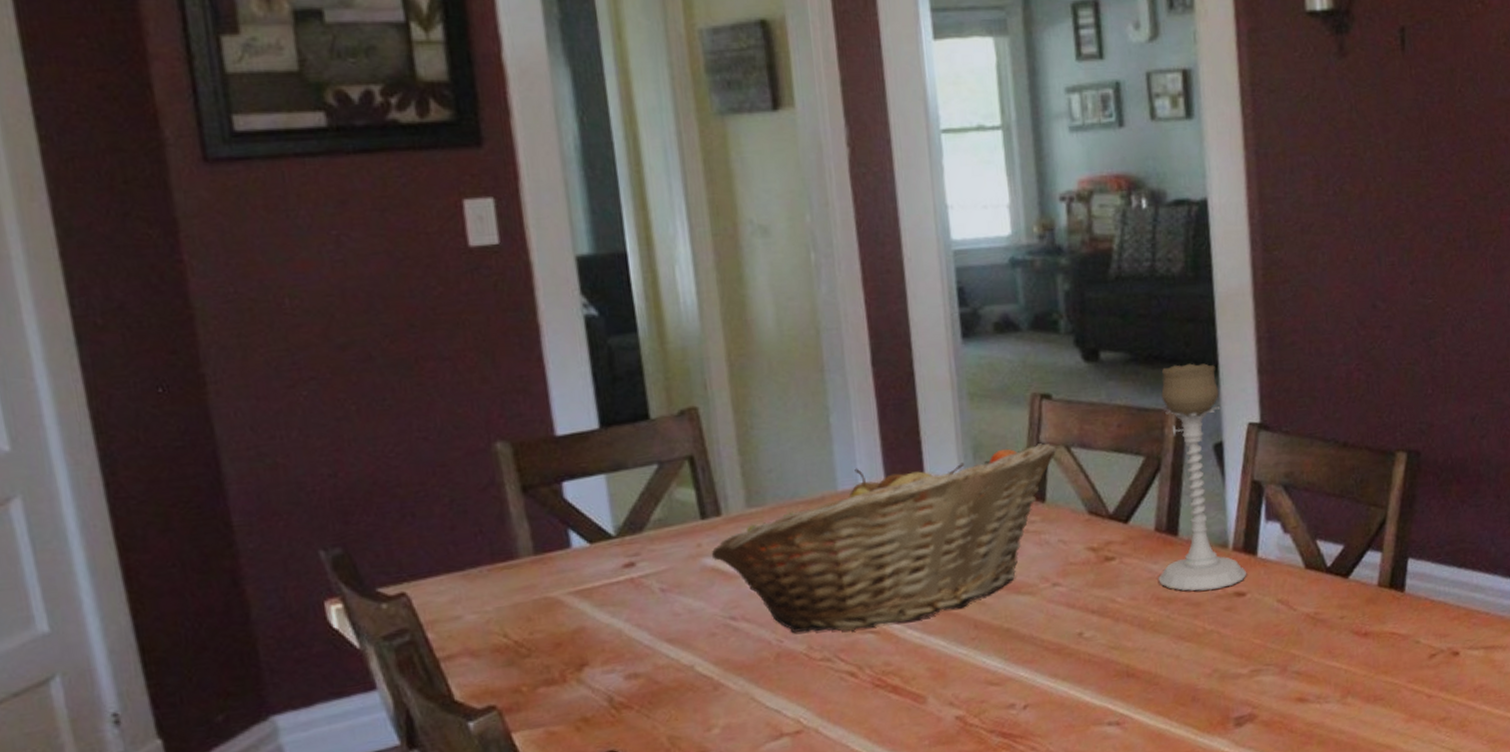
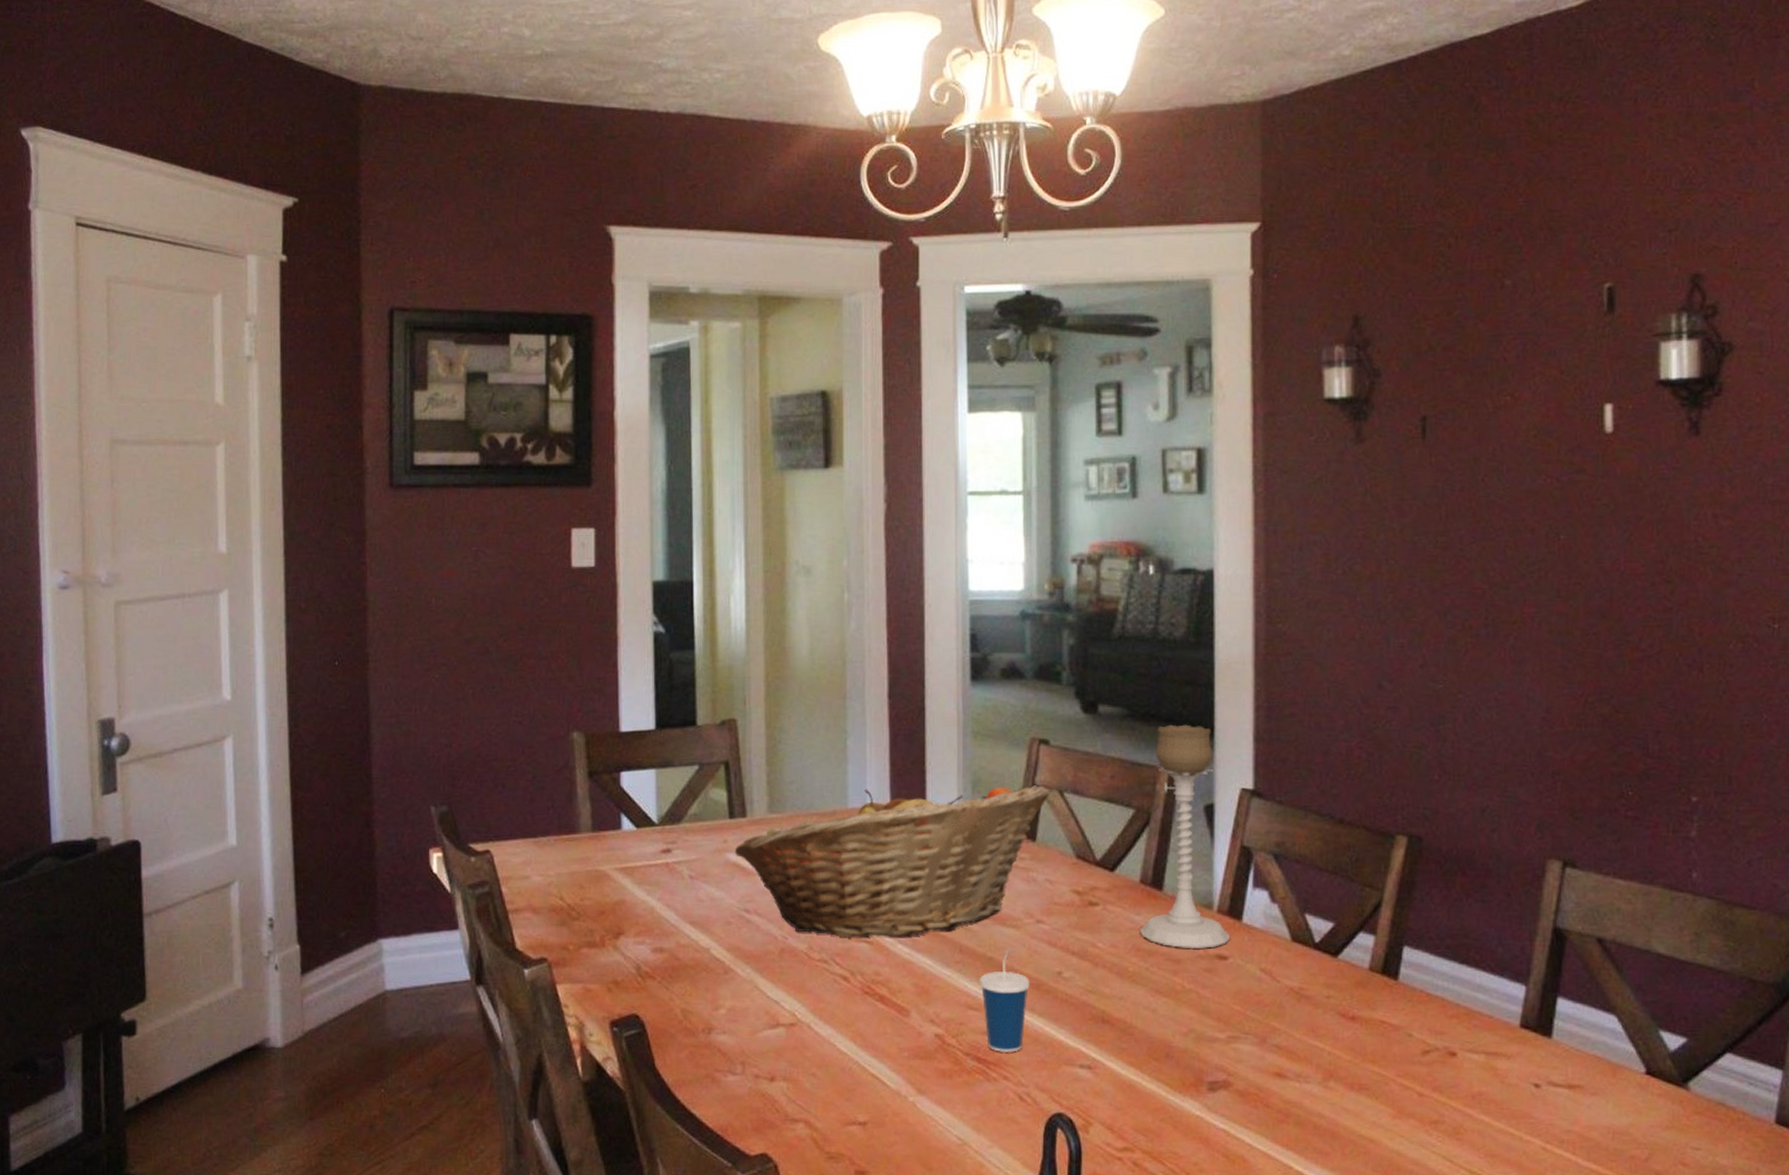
cup: none [997,616,1051,724] -> present [979,948,1030,1054]

